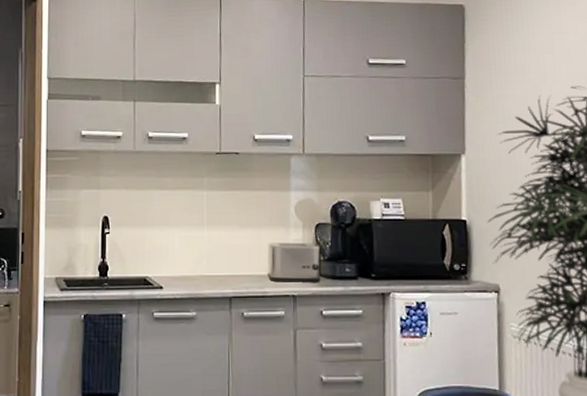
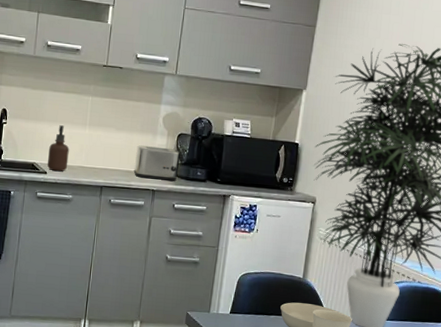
soap dispenser: none [162,229,187,284] -> present [47,125,69,171]

